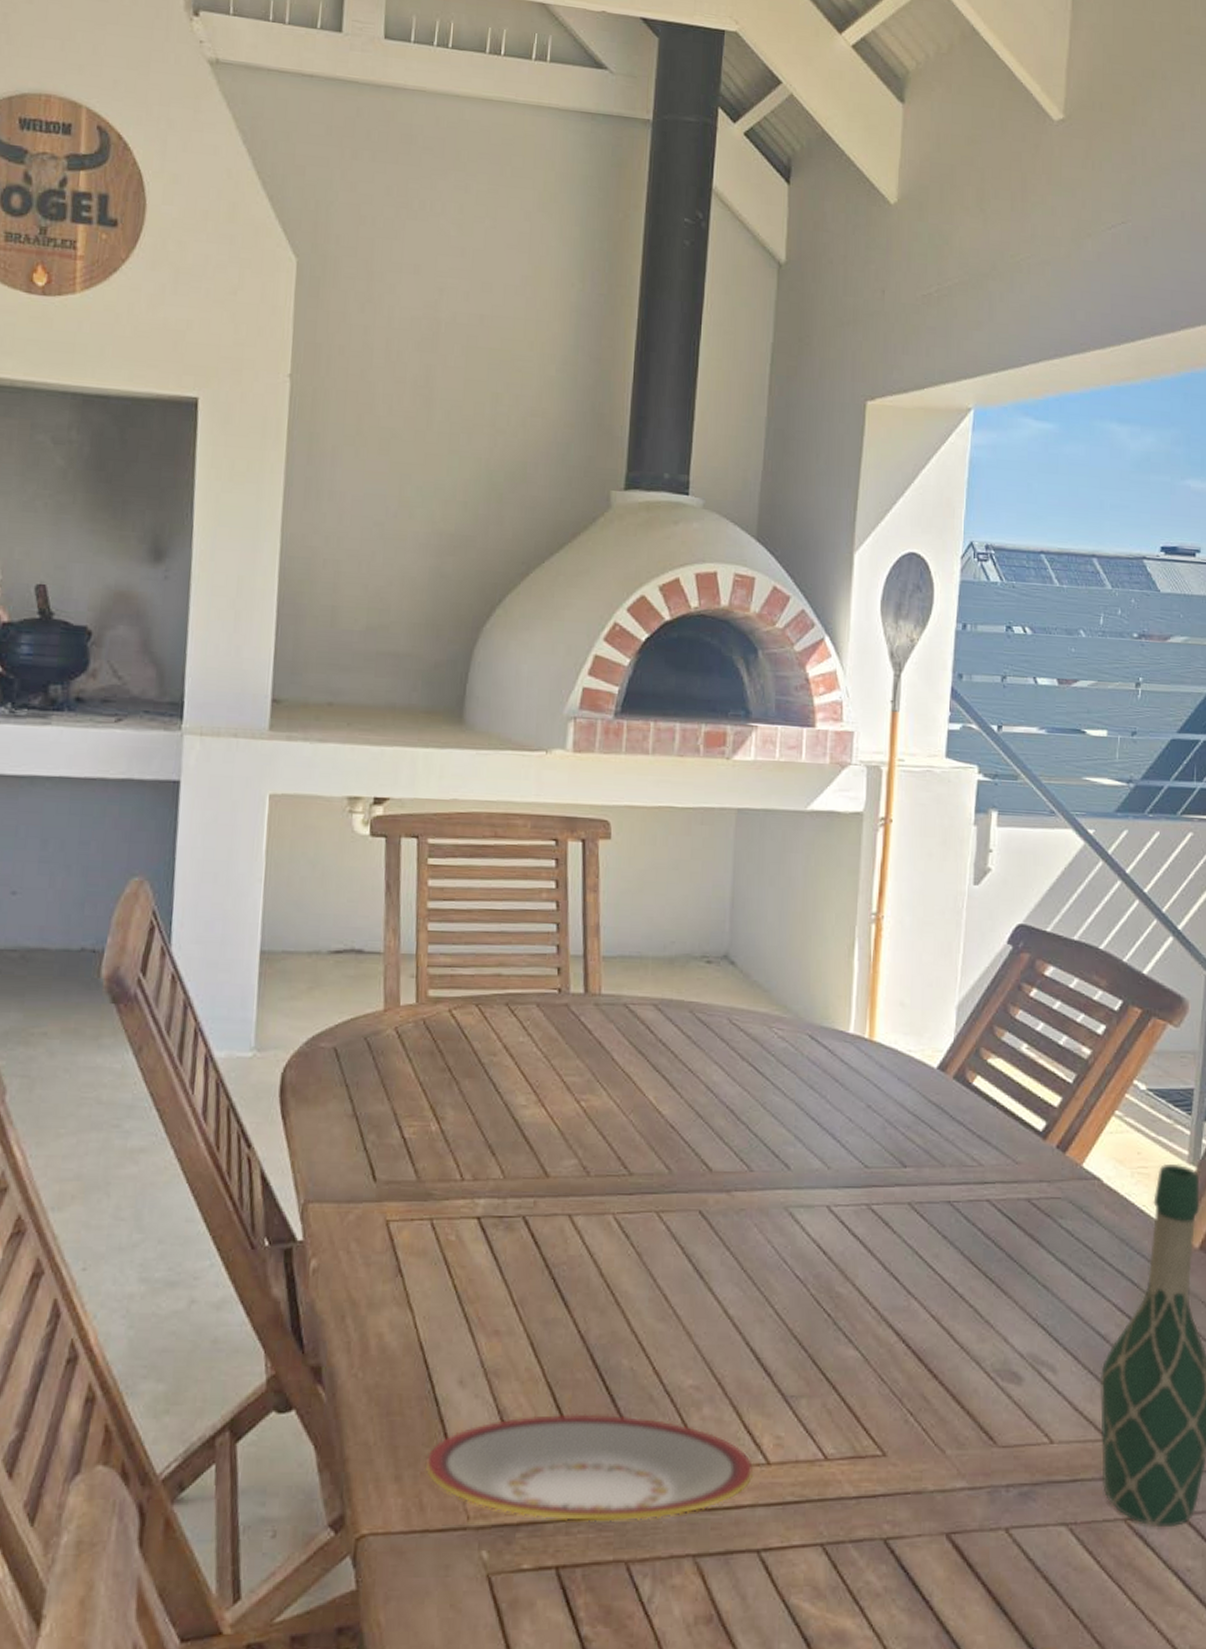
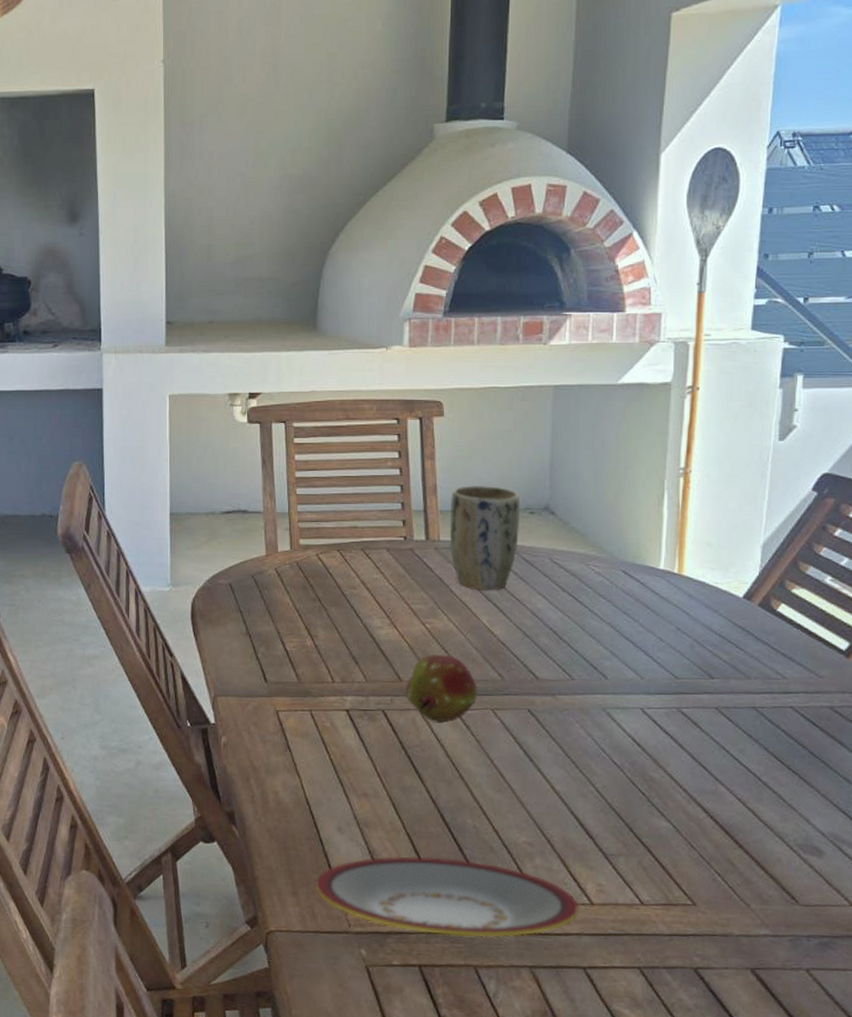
fruit: none [552,1140,640,1230] -> present [405,654,477,722]
plant pot: none [612,926,697,1059] -> present [449,486,521,591]

